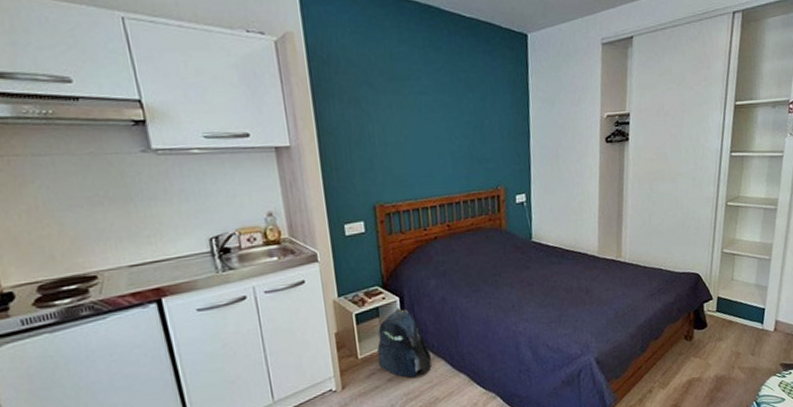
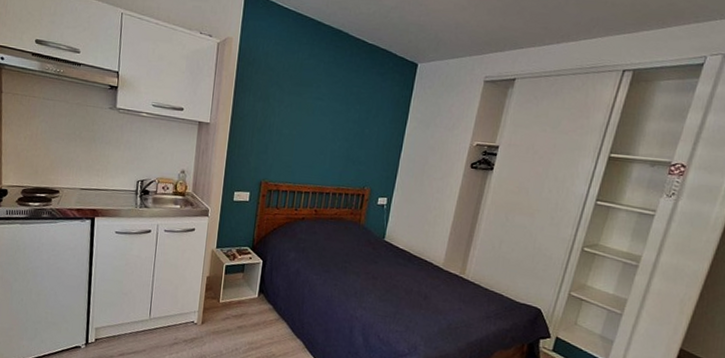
backpack: present [377,308,432,378] -> none [234,269,278,332]

